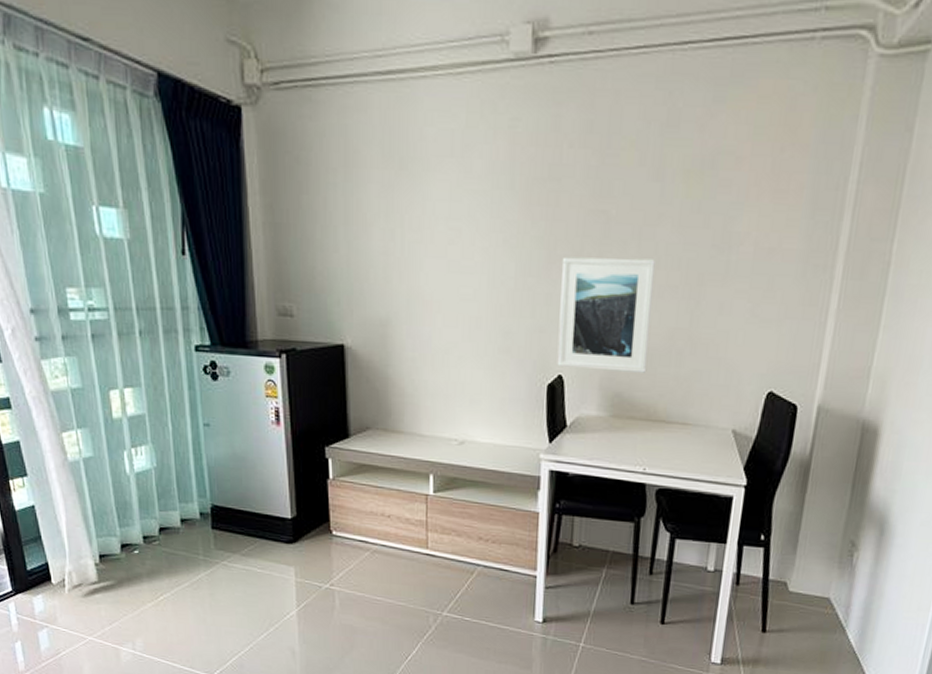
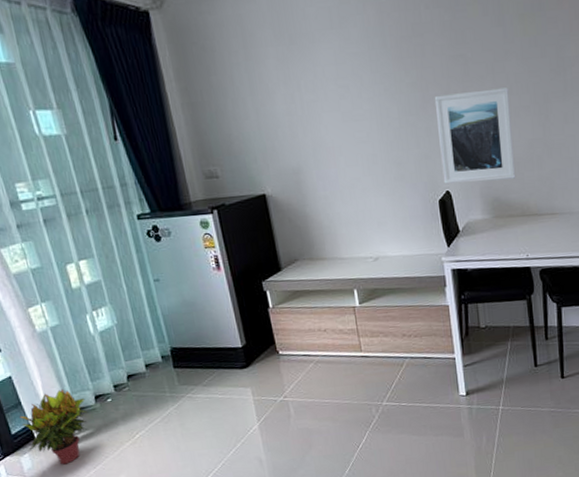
potted plant: none [37,529,111,615] -> present [19,388,87,465]

